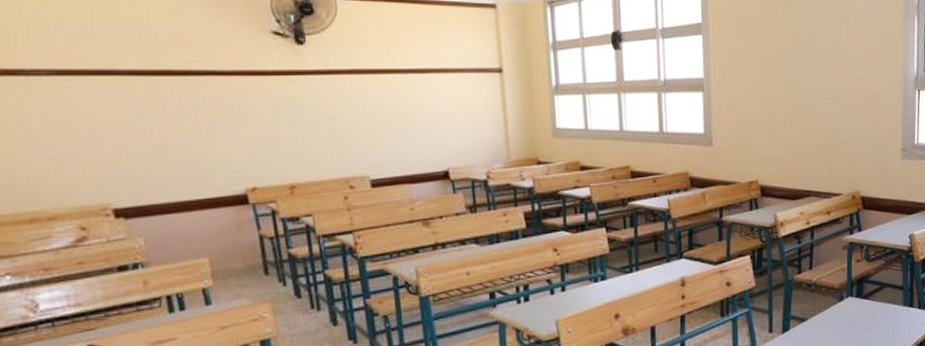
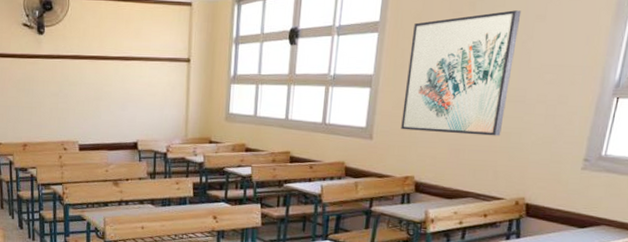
wall art: none [735,11,830,134] -> present [401,10,522,136]

